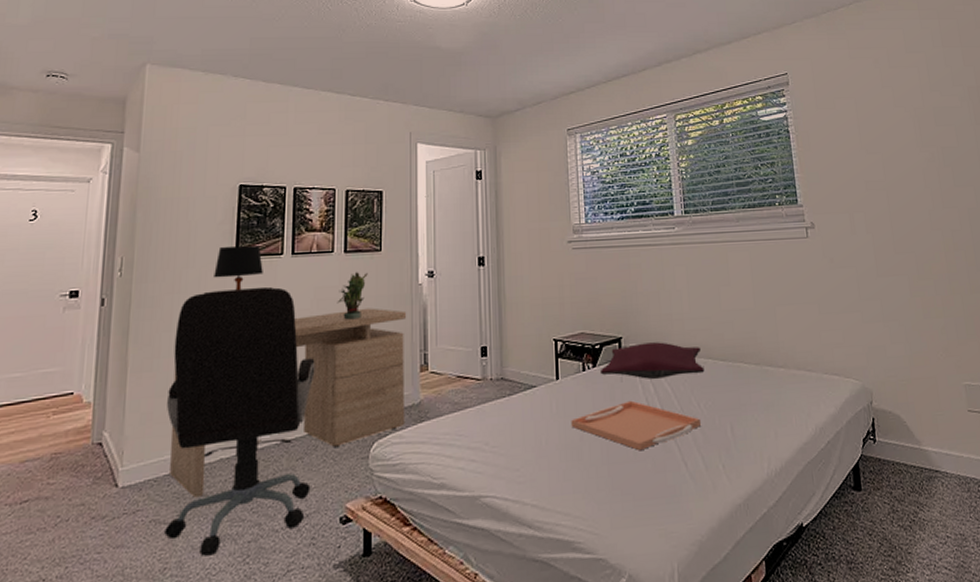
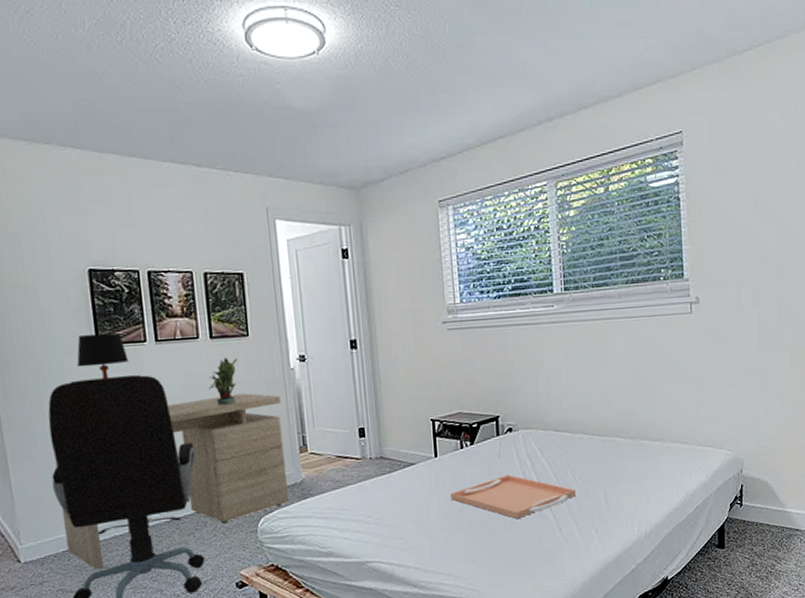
pillow: present [599,342,705,379] -> none [477,419,581,455]

